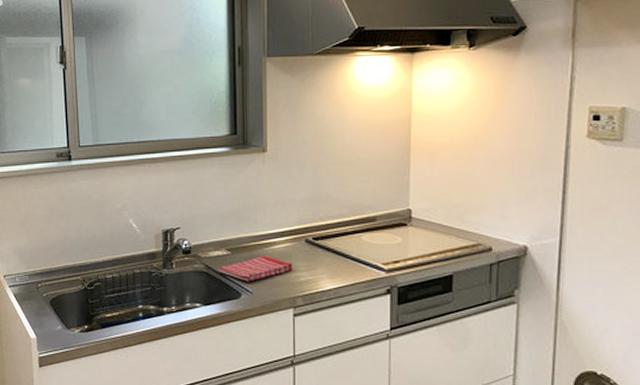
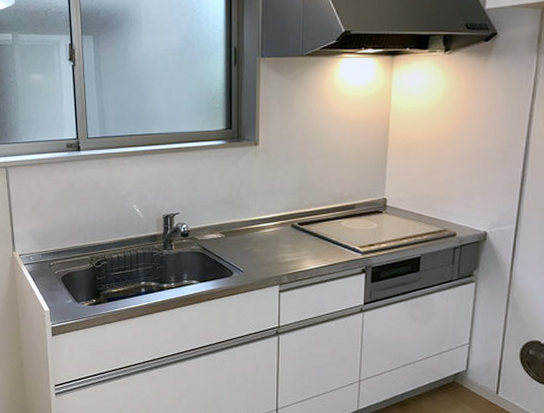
dish towel: present [217,256,292,282] -> none [212,239,279,262]

